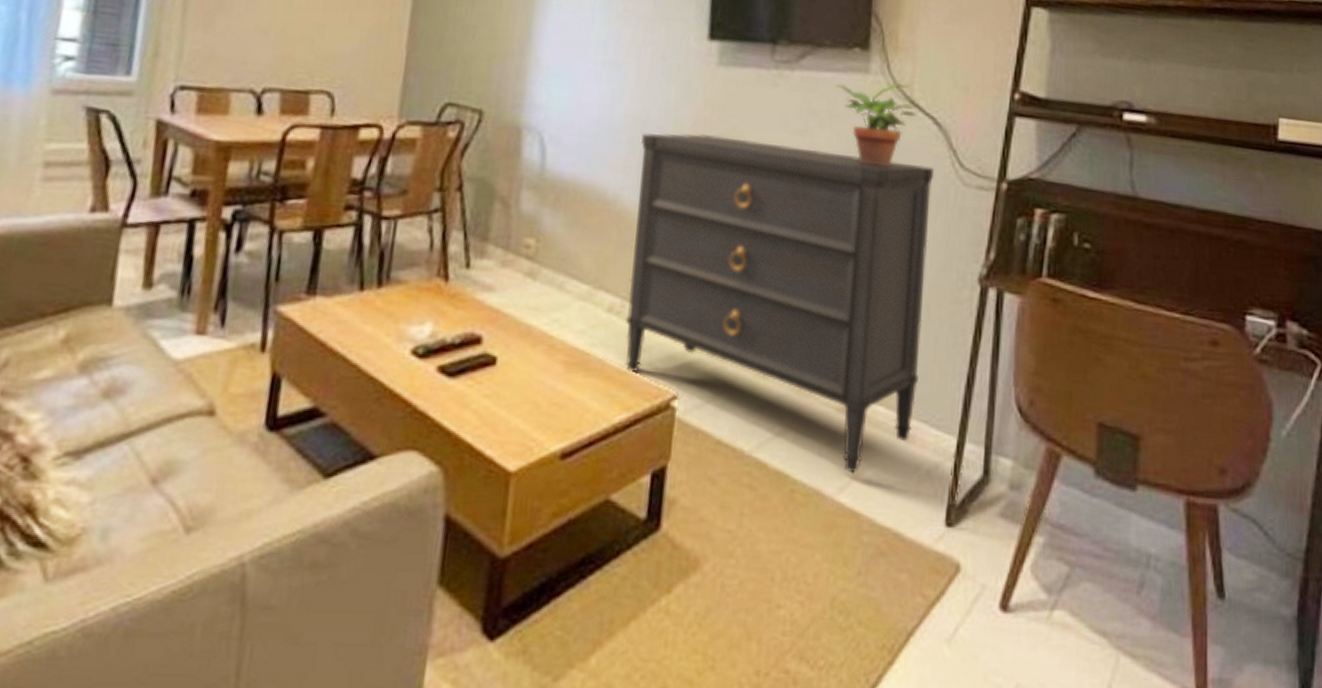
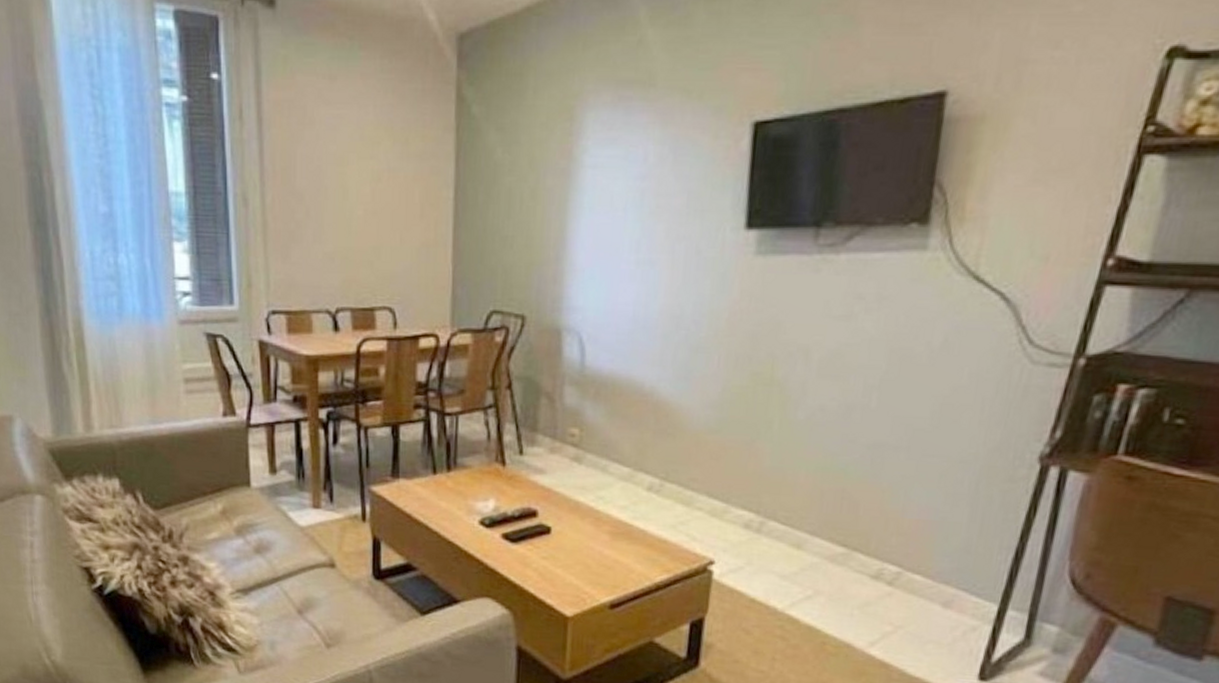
dresser: present [624,133,935,474] -> none [663,325,998,632]
potted plant: present [835,82,916,167] -> none [886,257,980,348]

